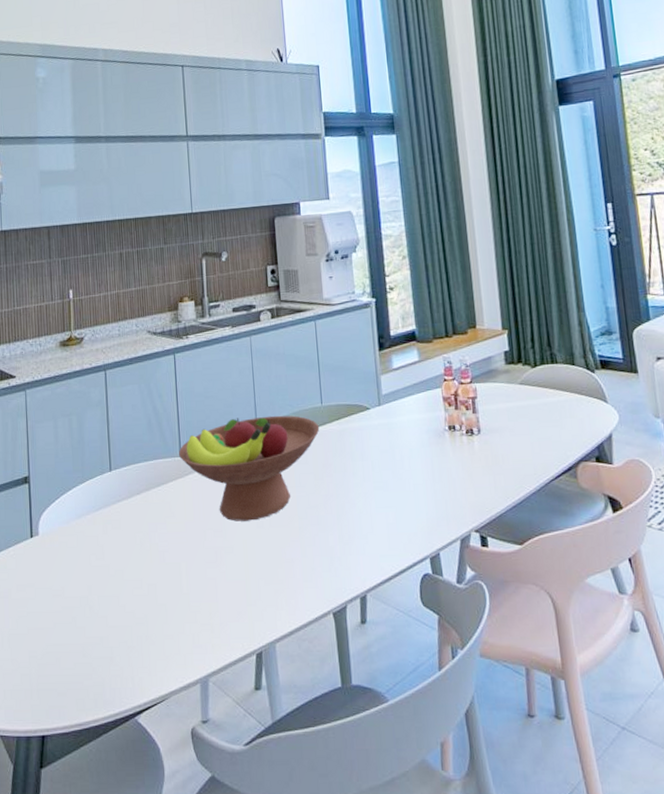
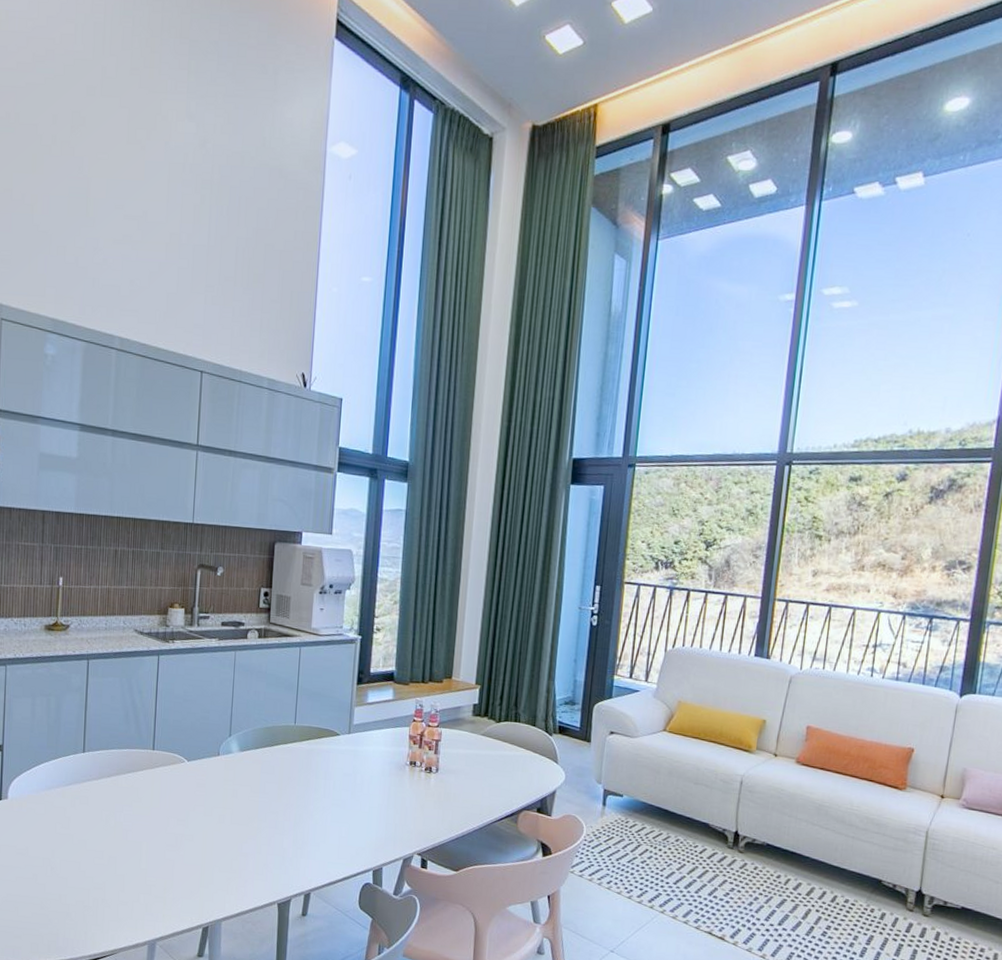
fruit bowl: present [179,415,320,522] -> none [152,723,290,816]

